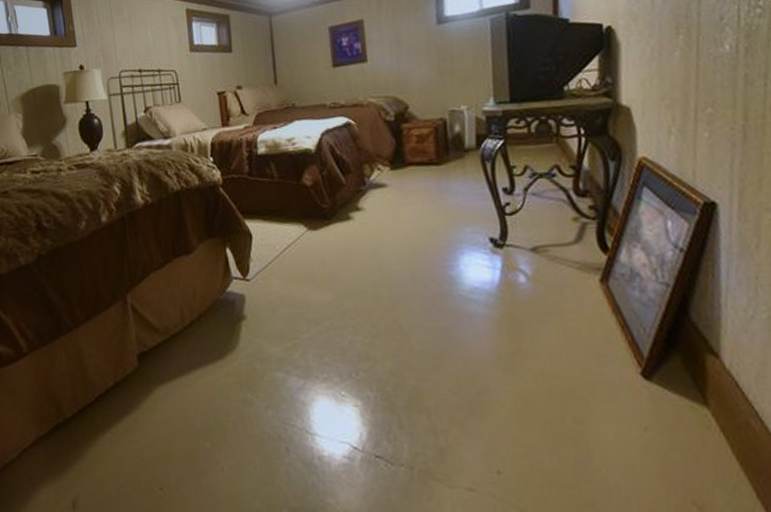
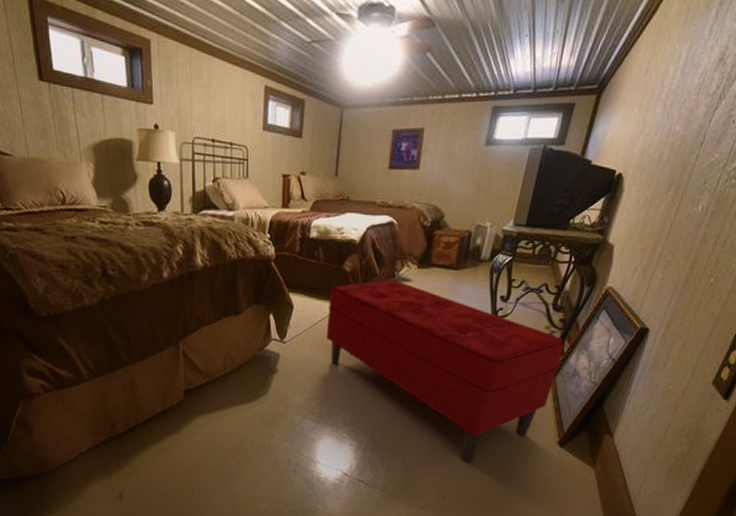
bench: none [292,187,609,415] -> present [327,279,565,462]

